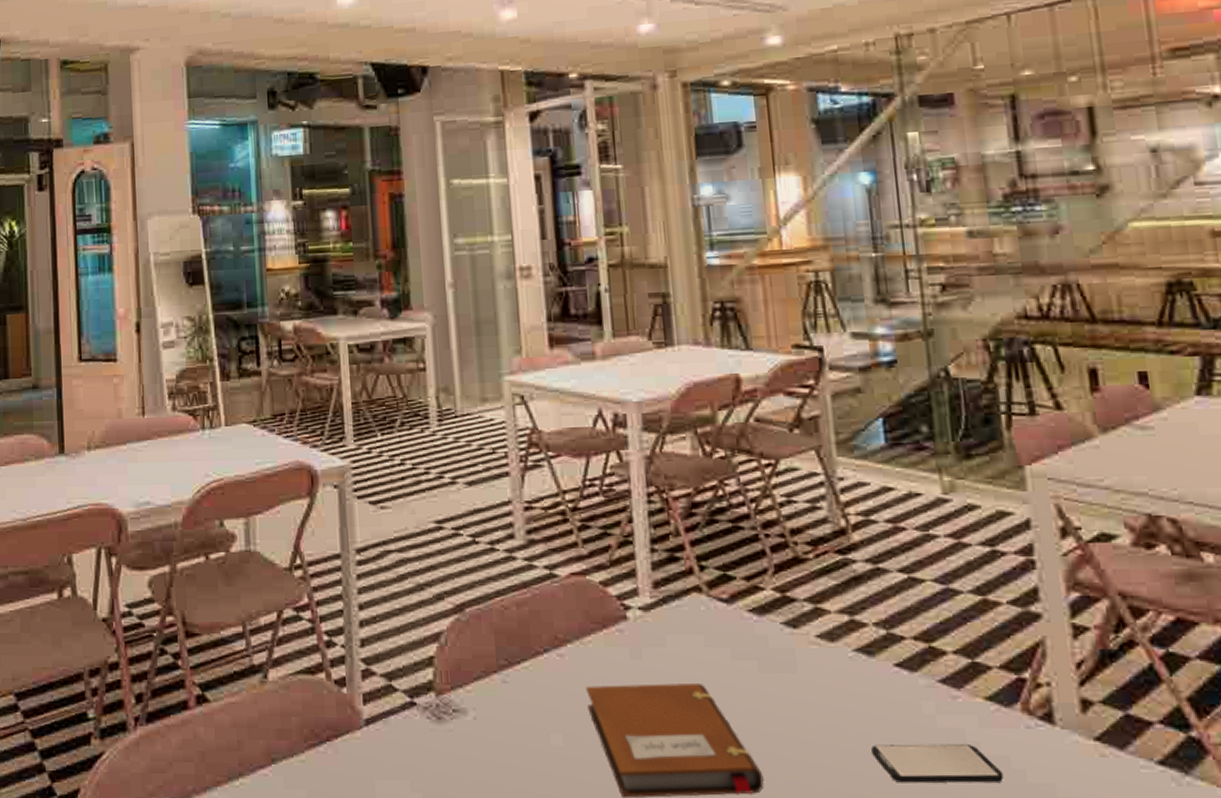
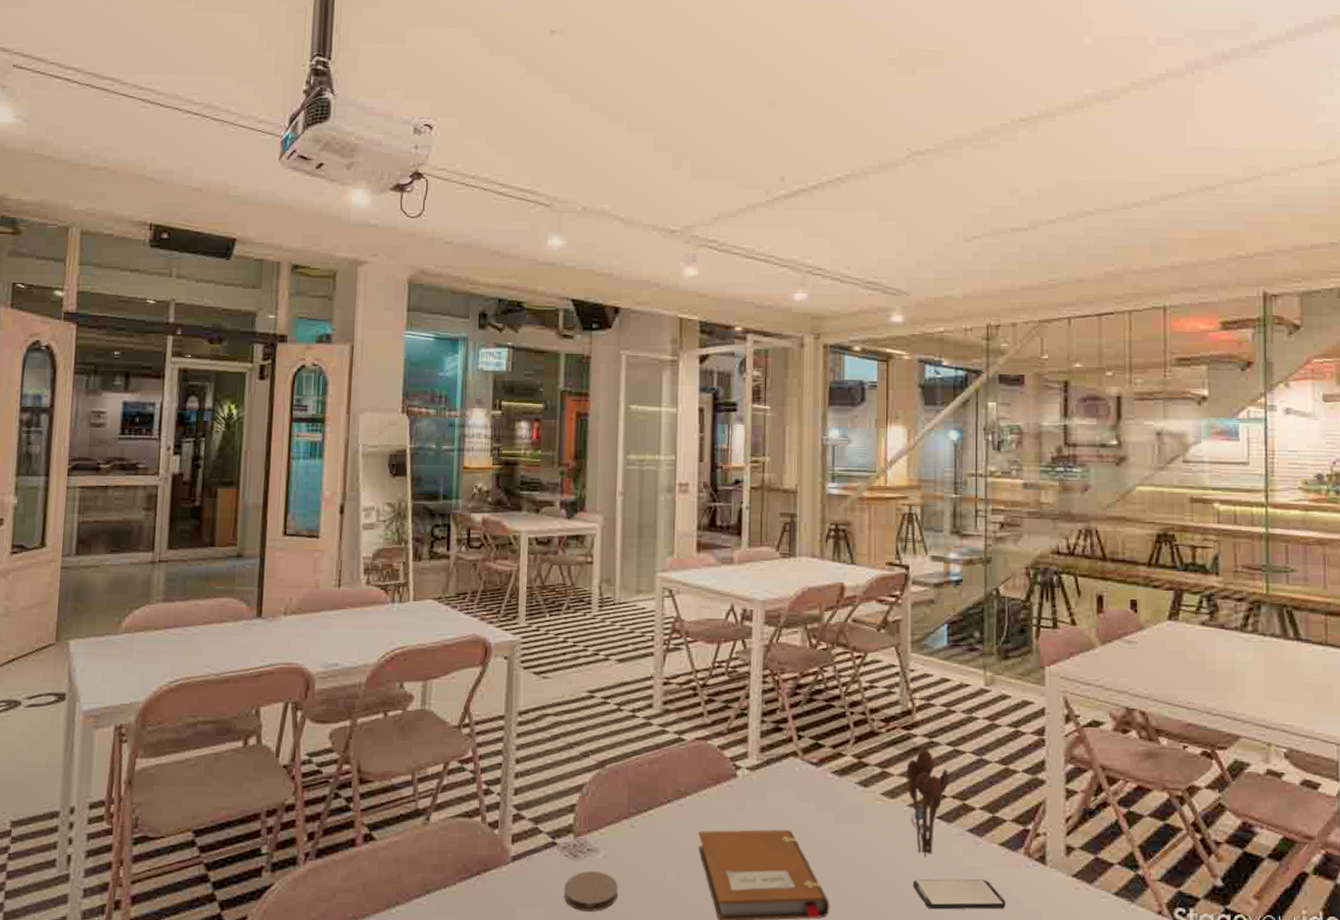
coaster: none [430,736,495,785] -> present [564,871,618,912]
utensil holder: none [846,577,907,717] -> present [906,749,949,858]

